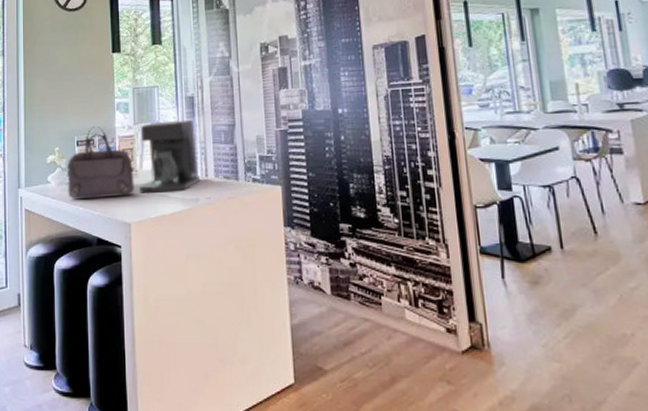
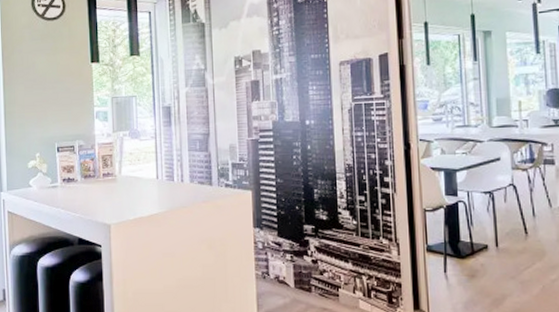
handbag: present [66,125,135,200] -> none [47,133,114,203]
coffee maker: present [138,119,200,193] -> none [117,128,176,197]

